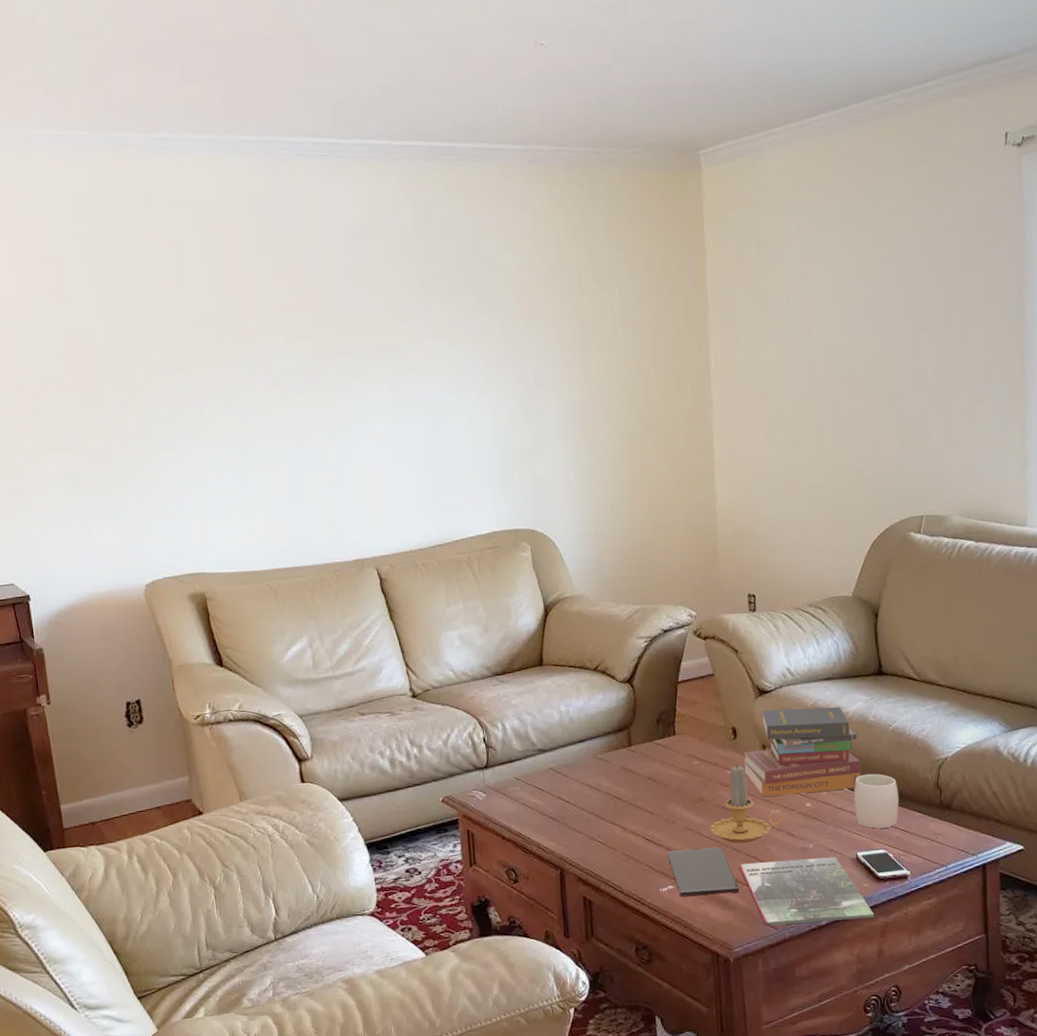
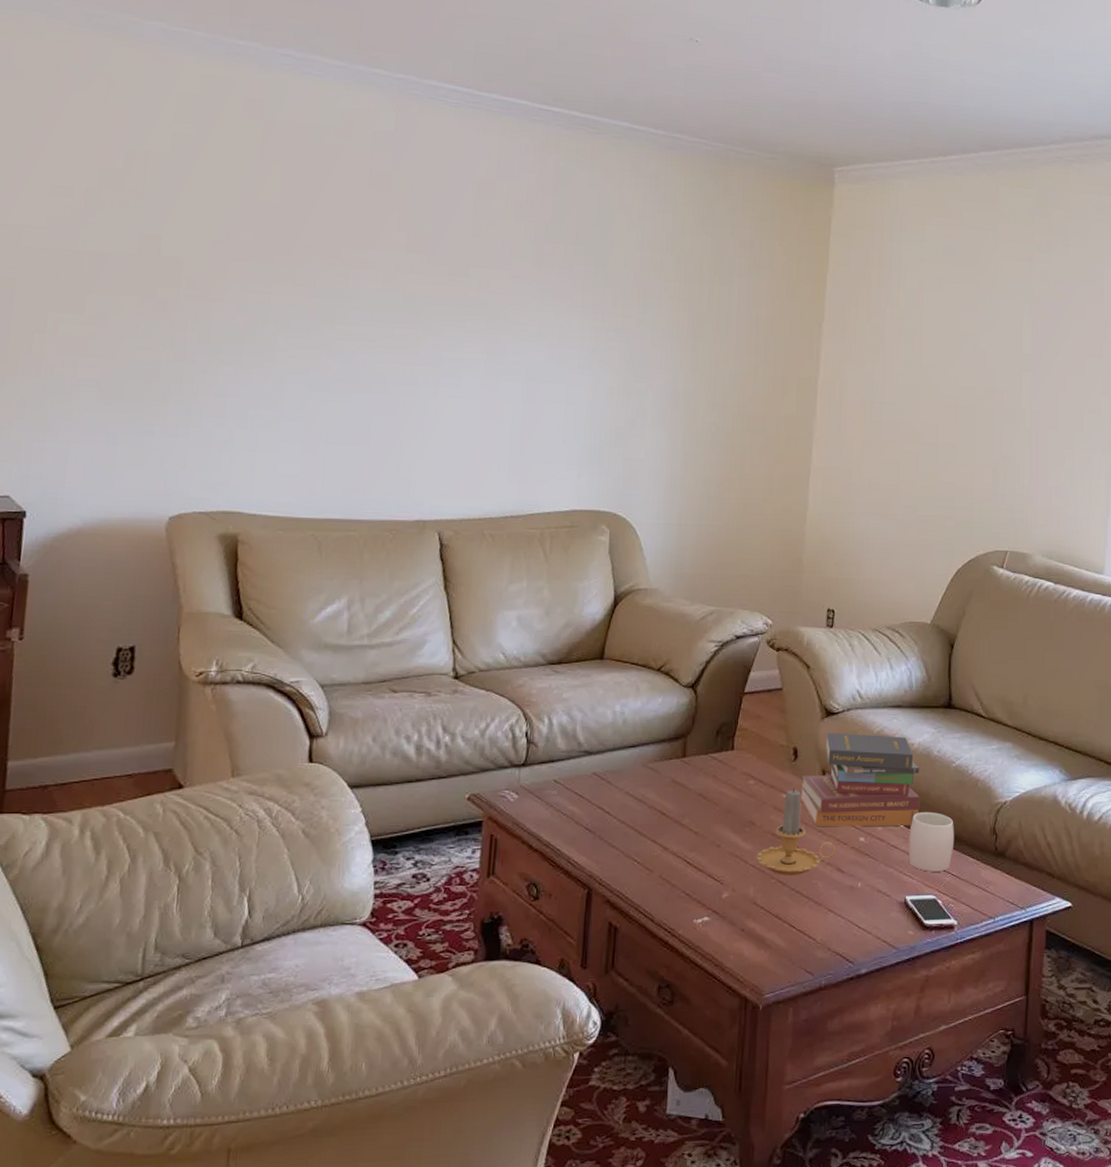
tablet: present [666,847,740,896] -> none [706,877,779,931]
magazine: present [738,856,875,926] -> none [781,898,916,971]

